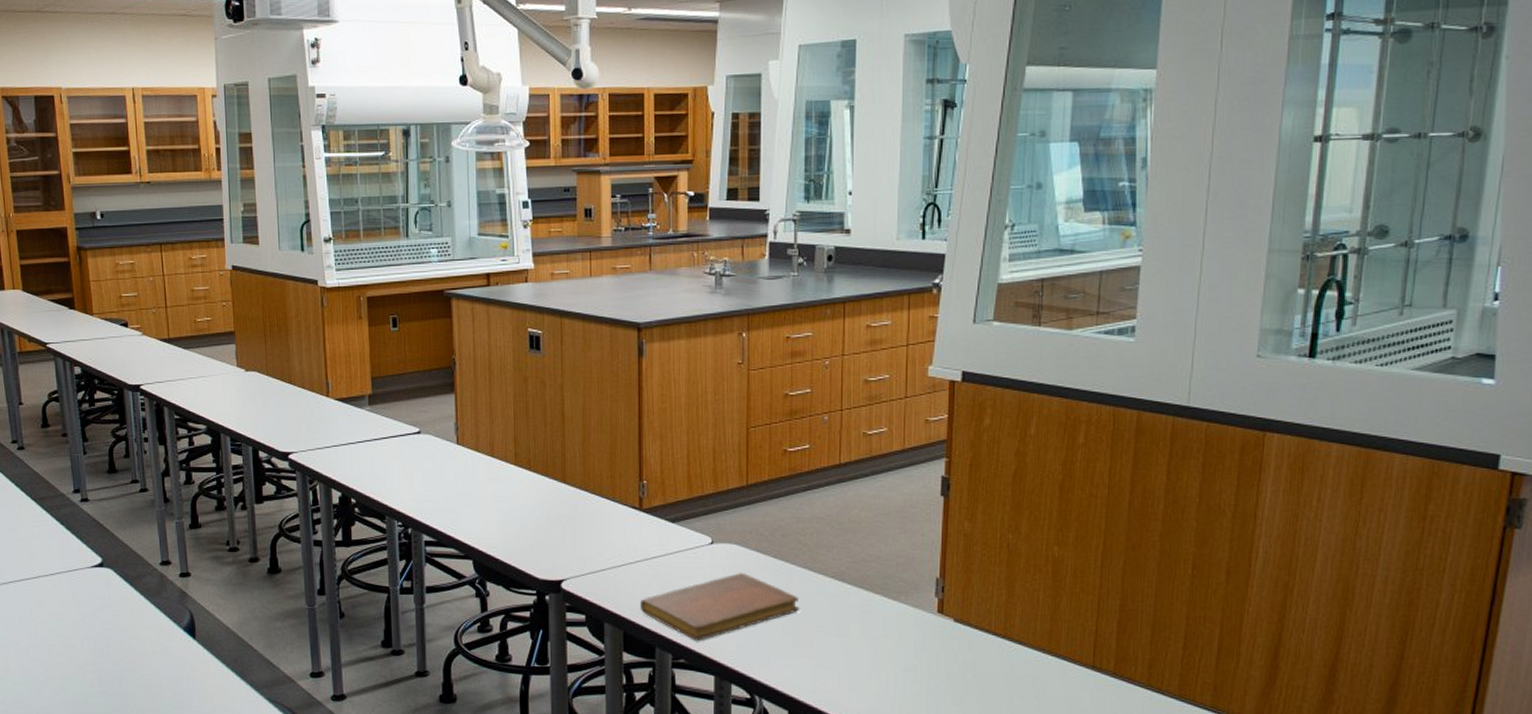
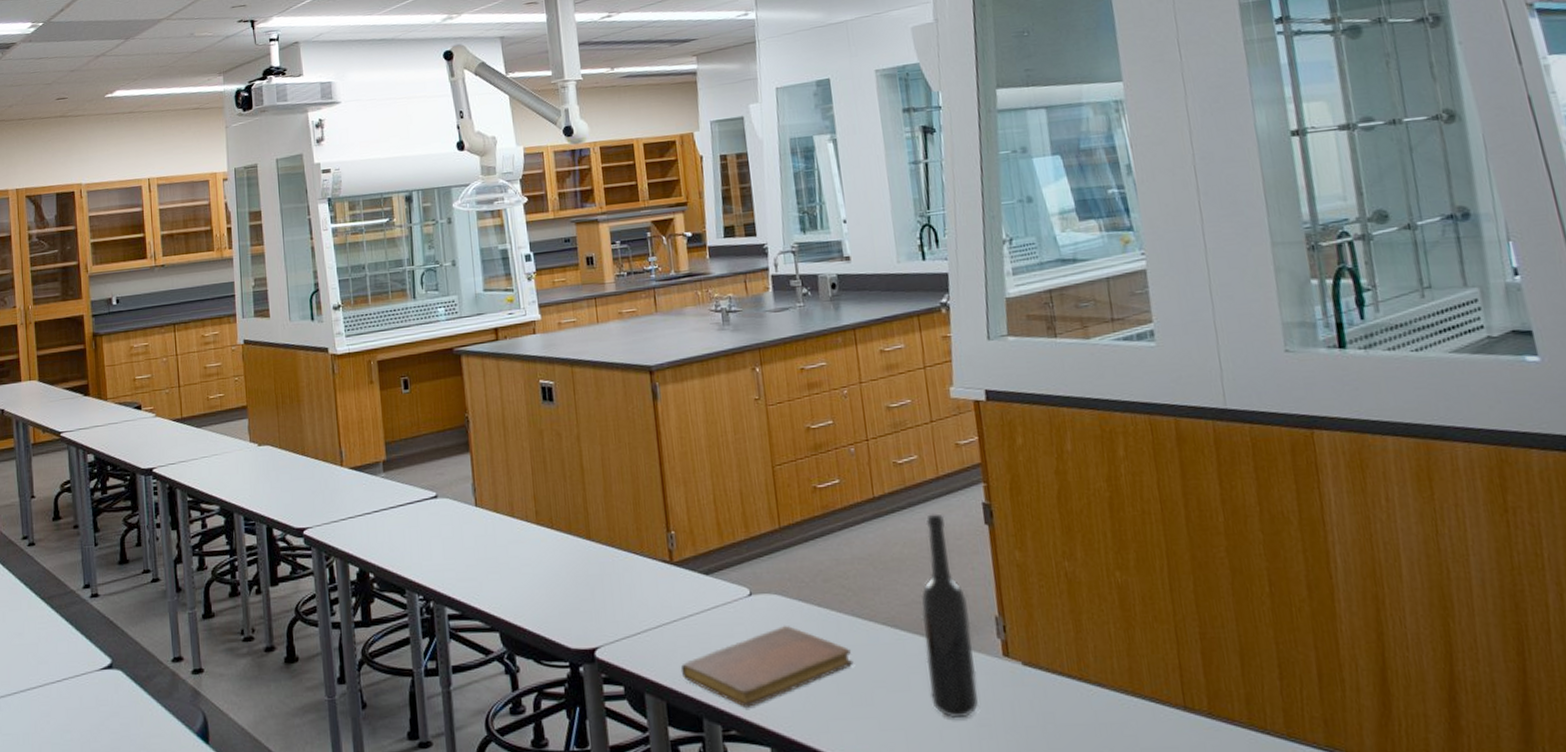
bottle: none [866,483,913,663] -> present [921,513,978,719]

